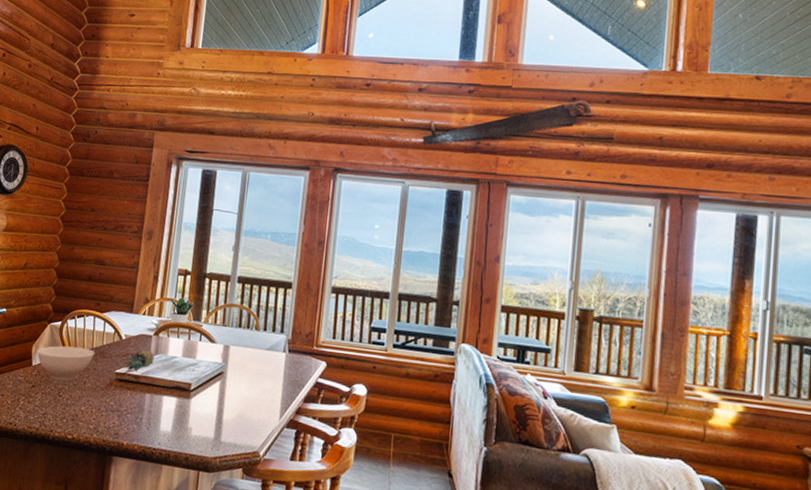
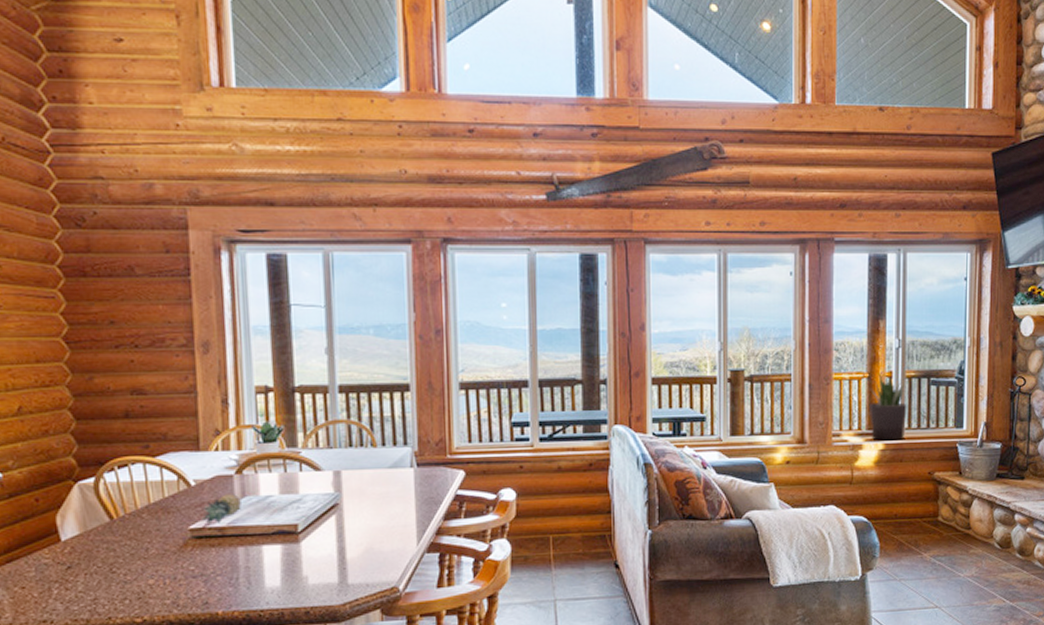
bowl: present [36,345,95,382] -> none [64,506,155,555]
planter: none [728,332,774,406] -> present [868,373,907,441]

